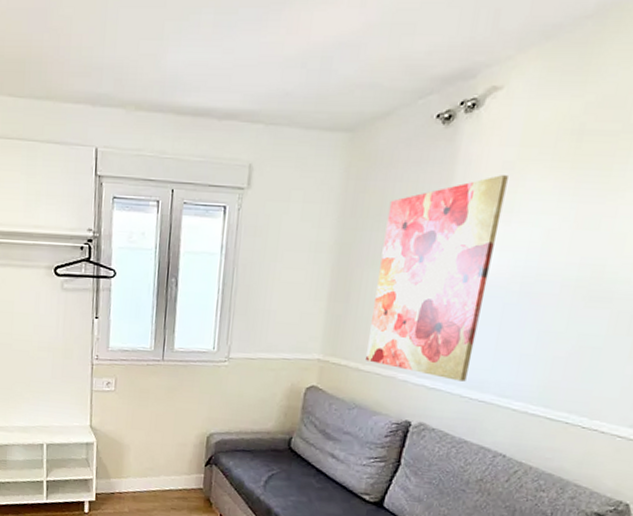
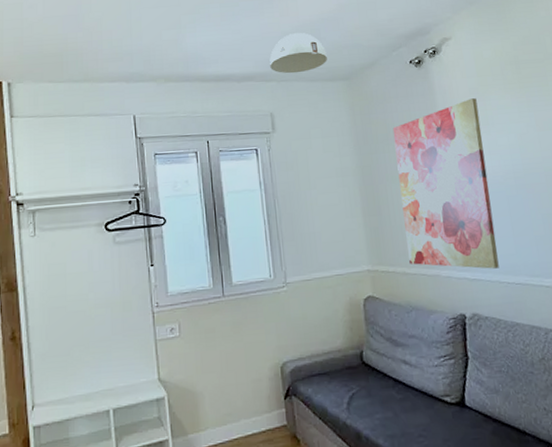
ceiling light: none [260,59,334,116] -> present [269,32,327,74]

